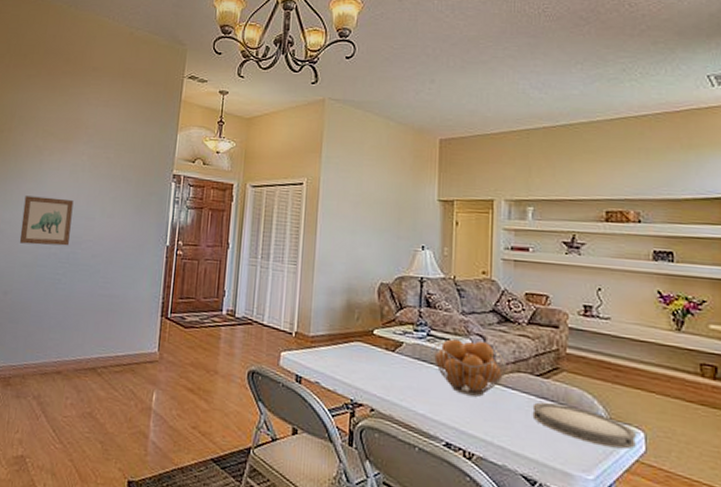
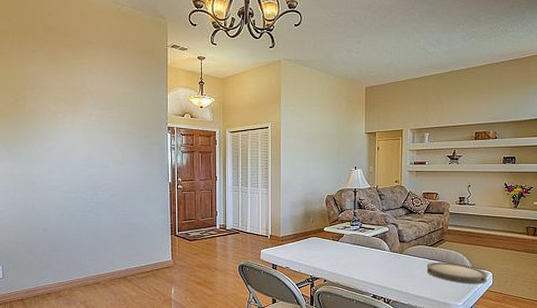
wall art: present [19,195,74,246] -> none [48,152,91,191]
fruit basket: present [433,339,507,397] -> none [364,227,411,264]

